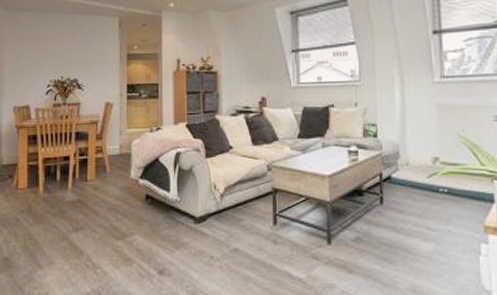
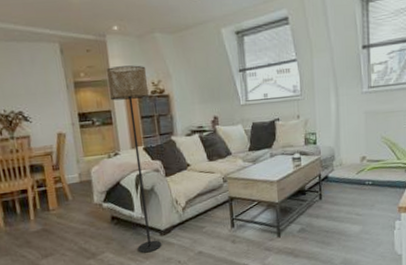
floor lamp: none [158,41,197,241] -> present [106,65,162,253]

